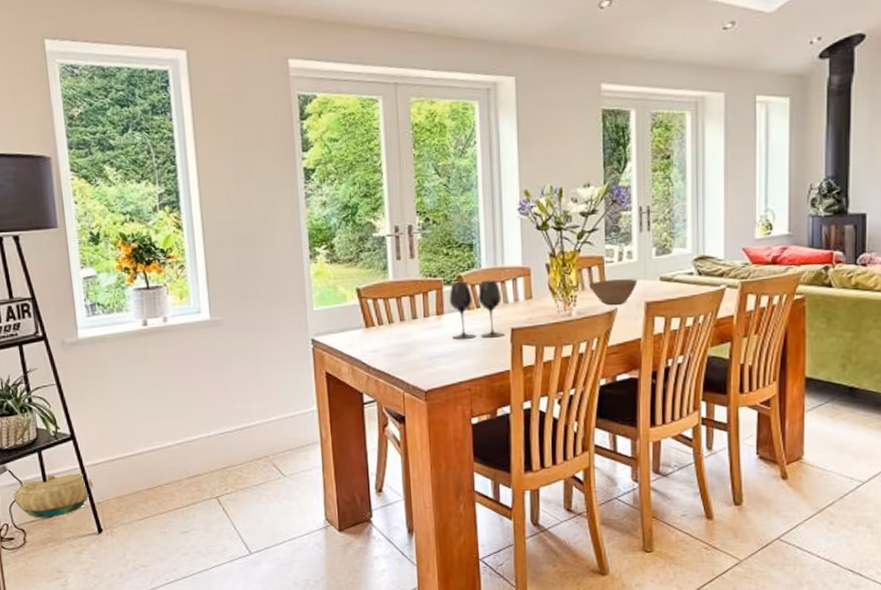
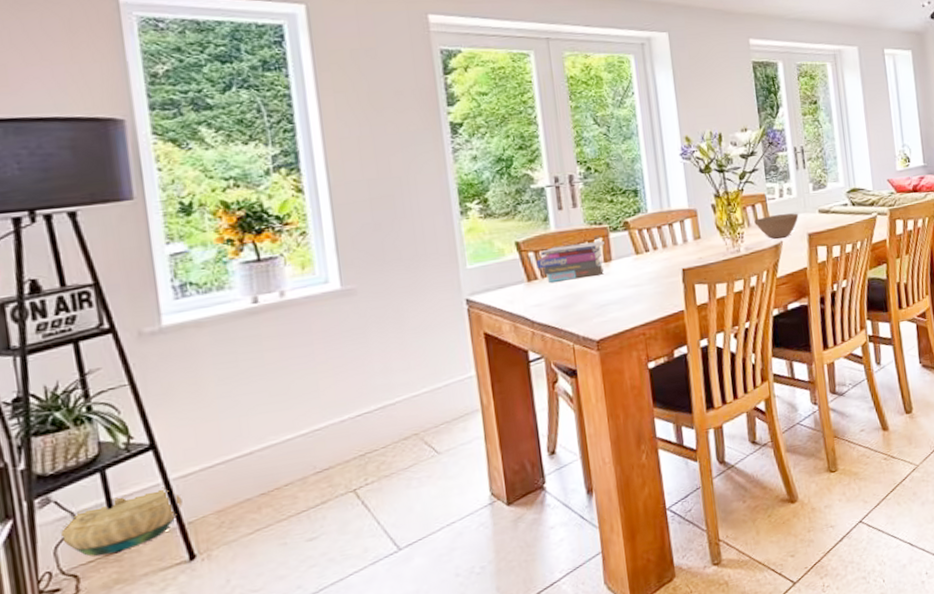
books: none [374,294,438,330] -> present [536,241,604,283]
wine glass: present [449,280,504,340] -> none [616,223,676,285]

